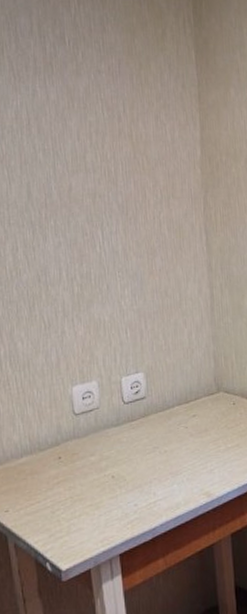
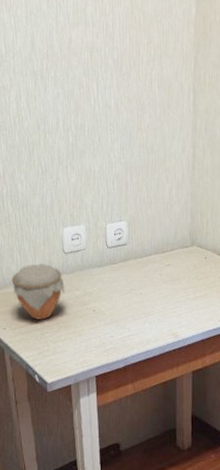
jar: none [13,429,77,496] -> present [12,264,64,320]

